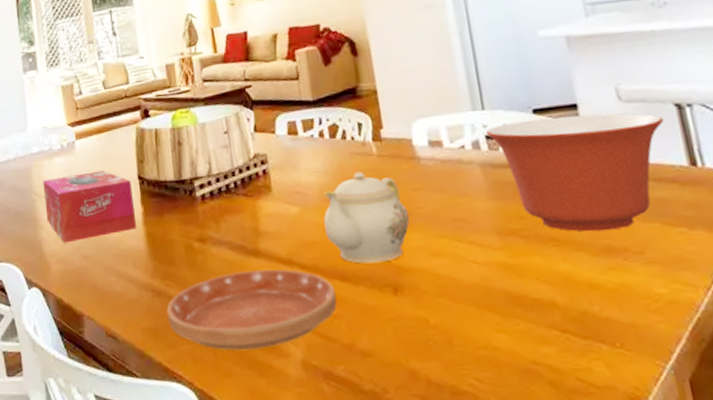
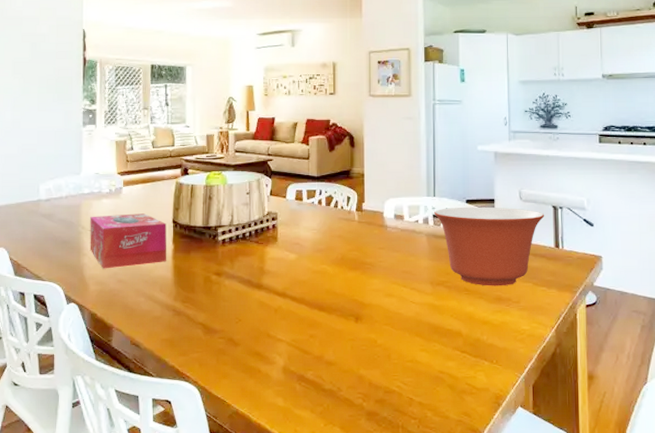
saucer: present [166,269,337,351] -> none [183,299,314,359]
teapot: present [323,172,410,264] -> none [313,233,374,299]

